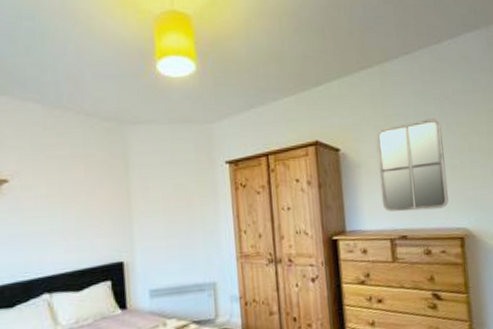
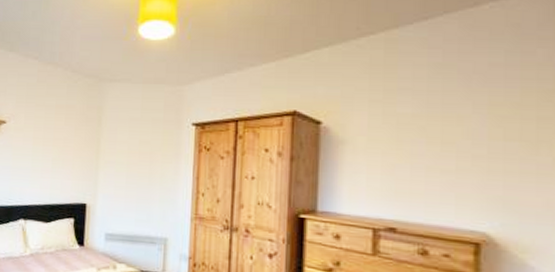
home mirror: present [376,118,449,212] -> none [367,96,464,204]

